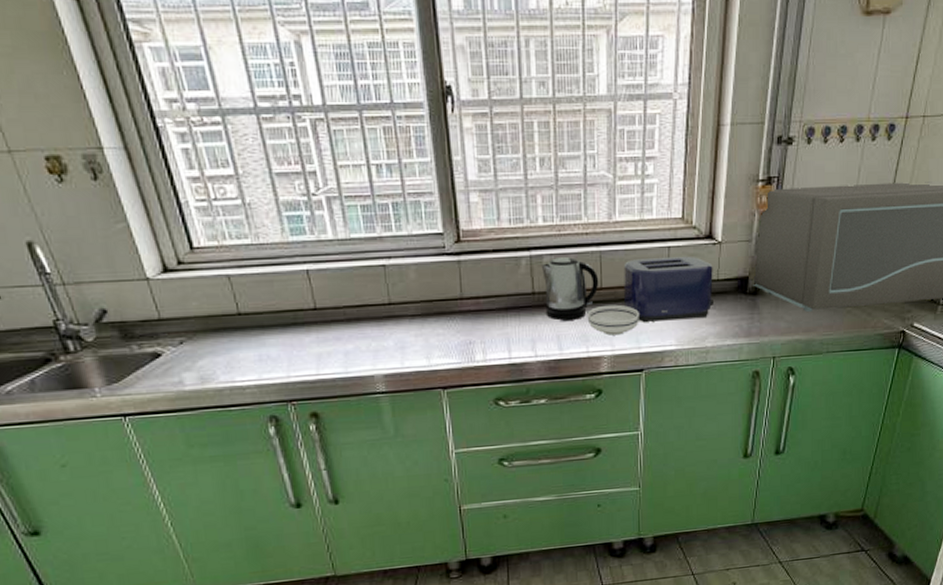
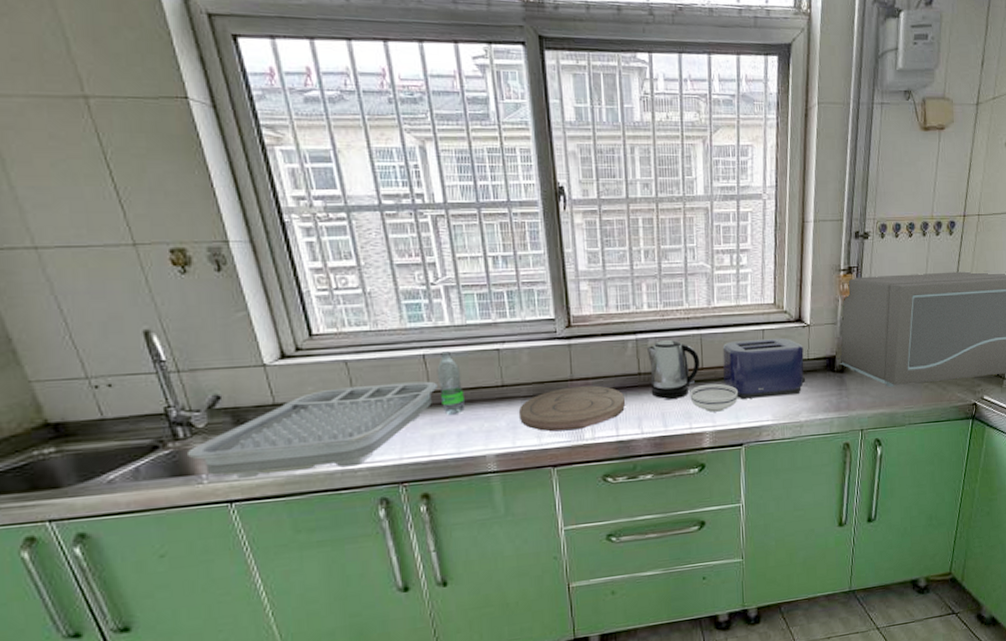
dish rack: none [79,298,323,394] -> present [188,381,438,480]
bottle: none [321,267,352,334] -> present [437,351,466,416]
cutting board: none [406,305,519,353] -> present [518,385,626,432]

